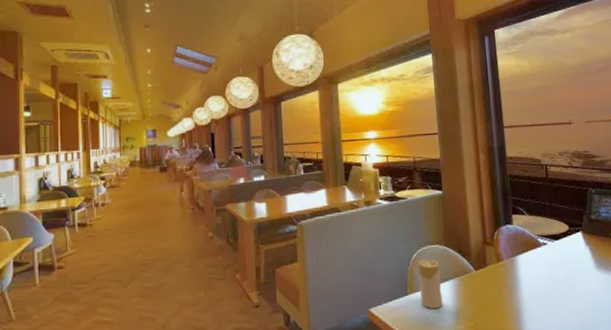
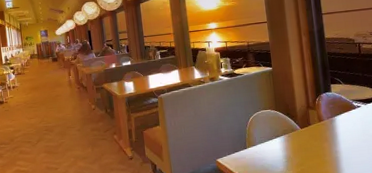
candle: present [418,259,443,309] -> none [254,121,275,159]

